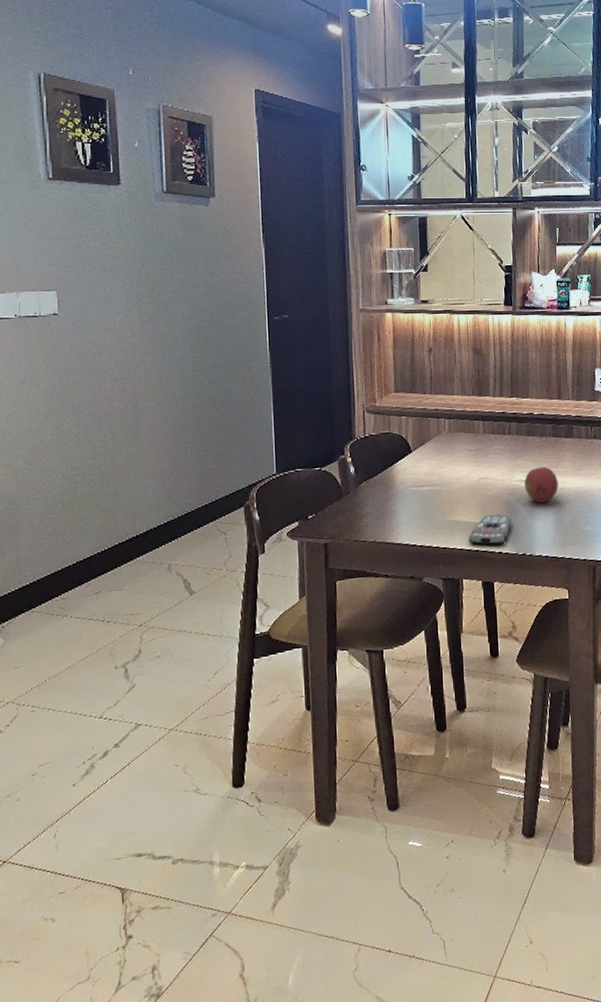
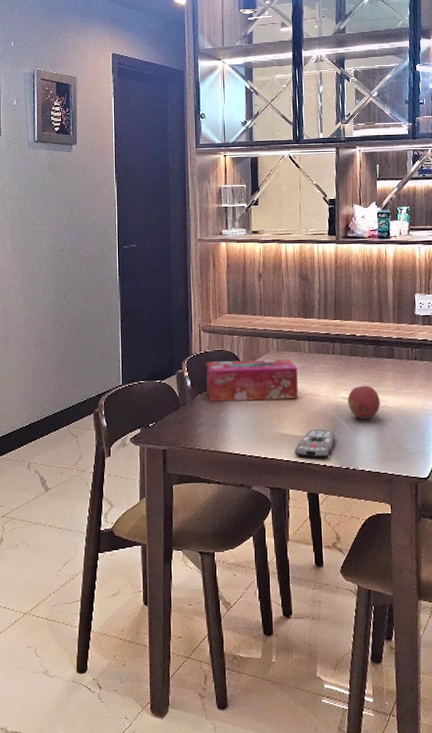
tissue box: none [371,440,473,489] -> present [206,358,299,401]

